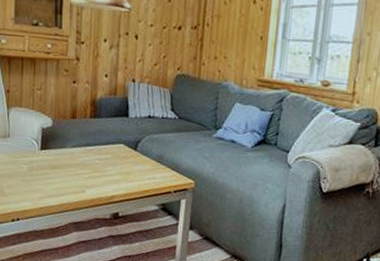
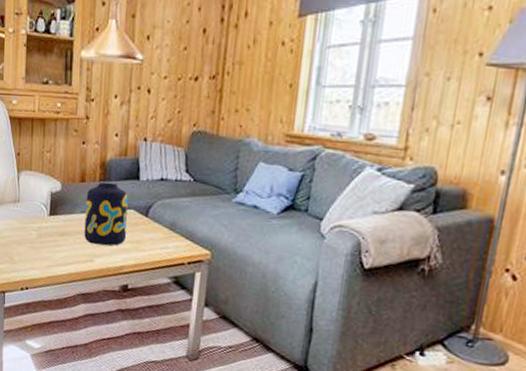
vase: none [75,118,118,178] -> present [84,181,128,246]

